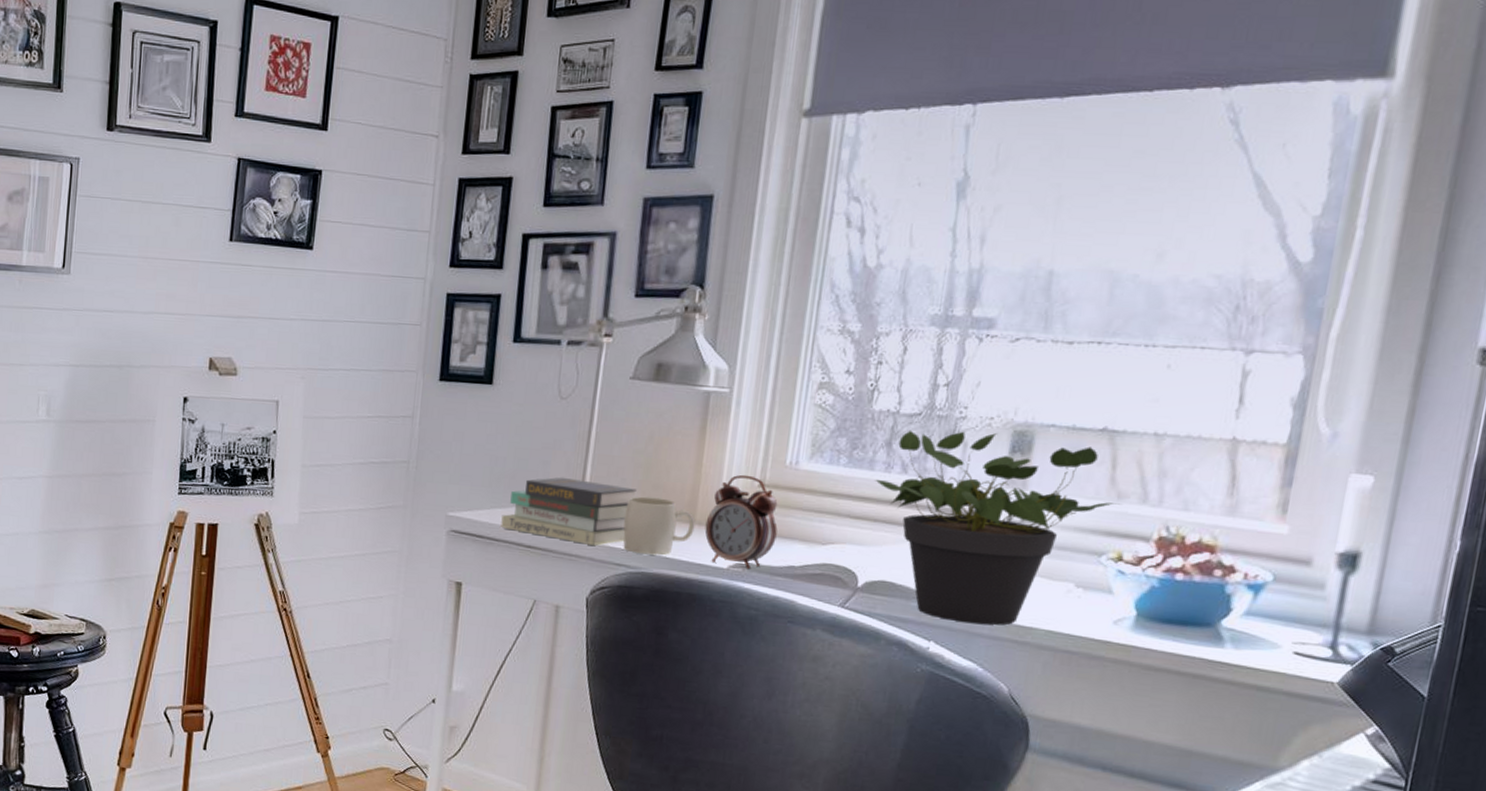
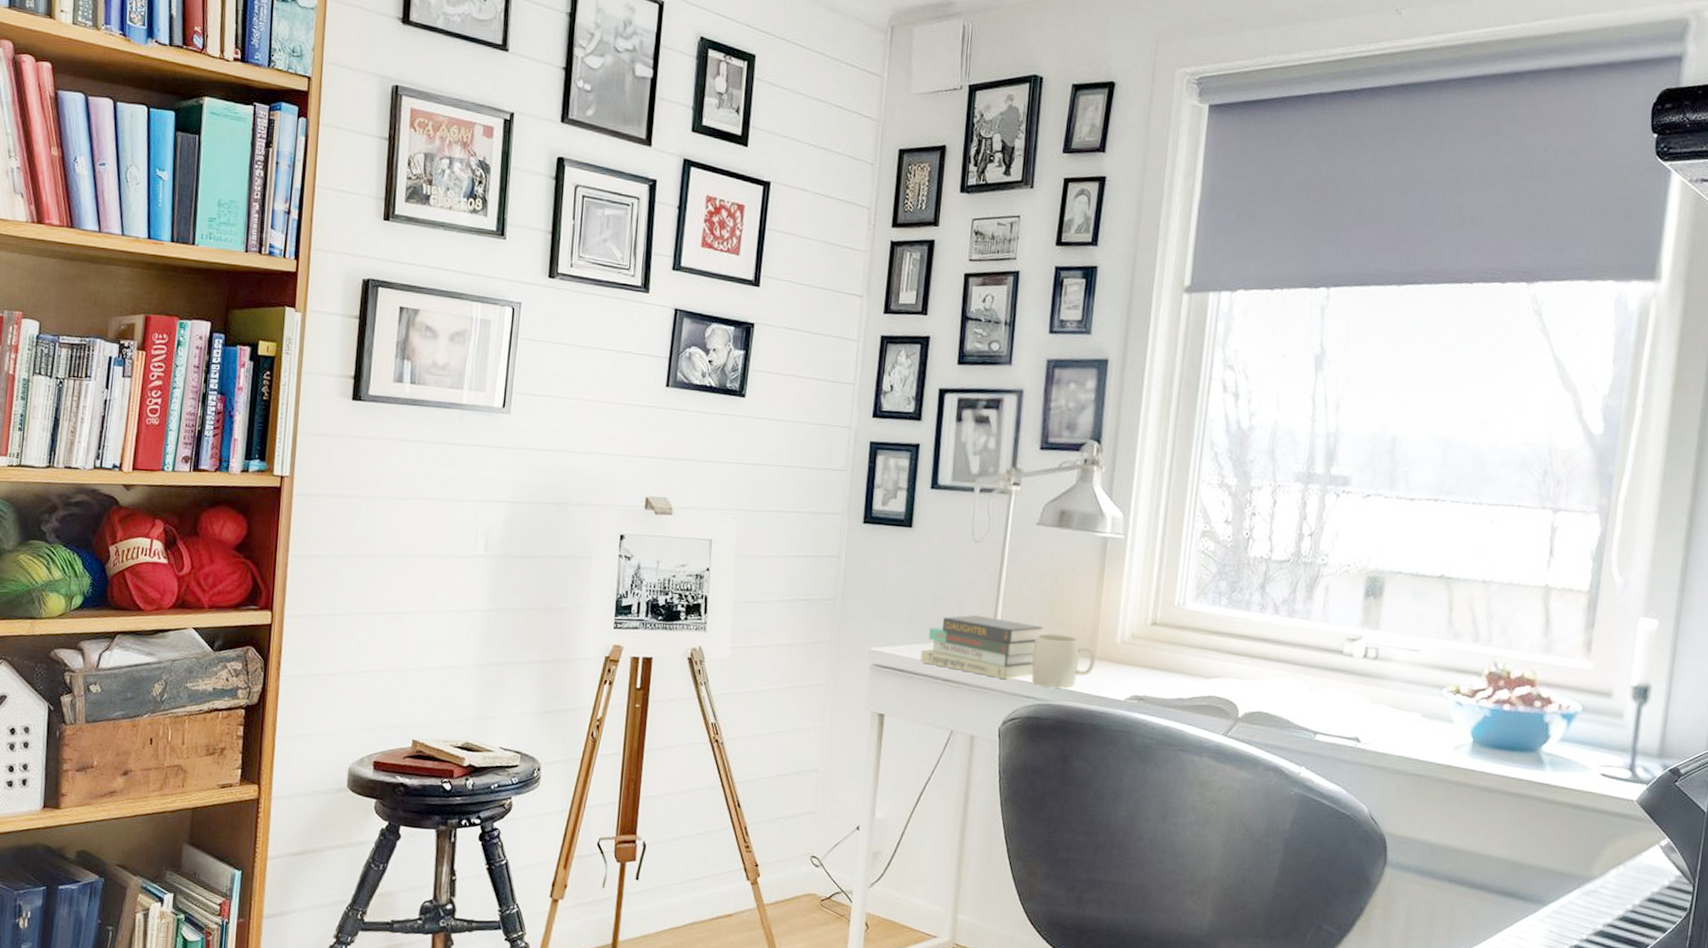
alarm clock: present [705,474,778,570] -> none [1104,614,1168,702]
potted plant: present [875,430,1121,625] -> none [1251,575,1457,752]

